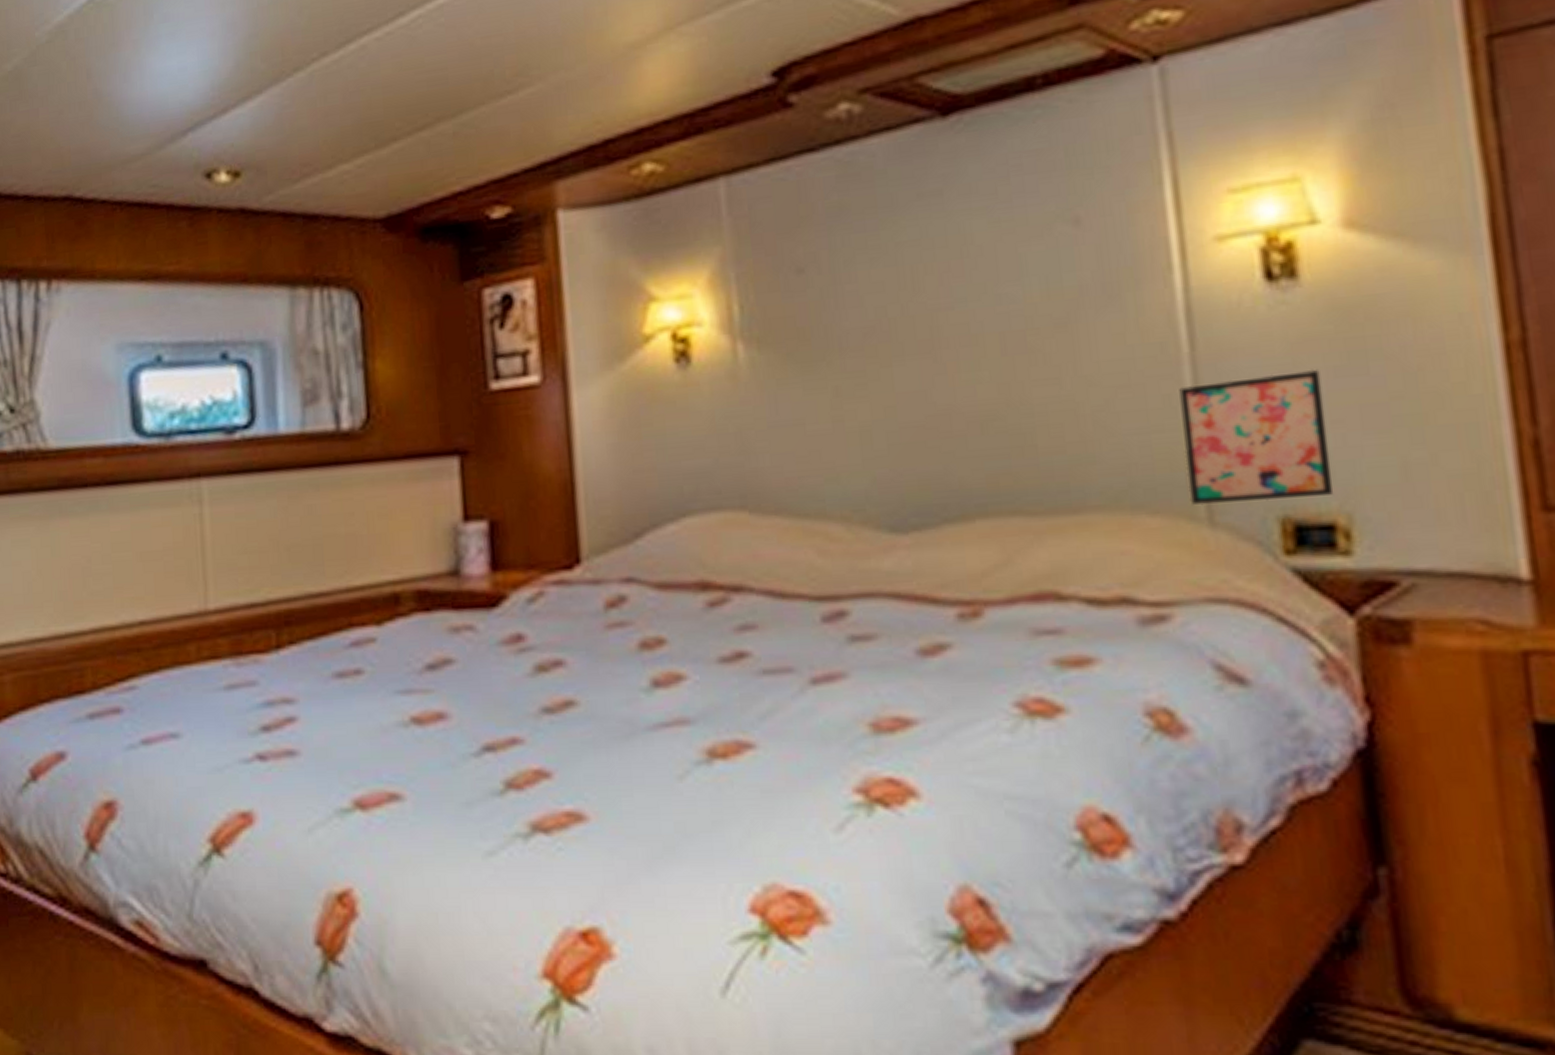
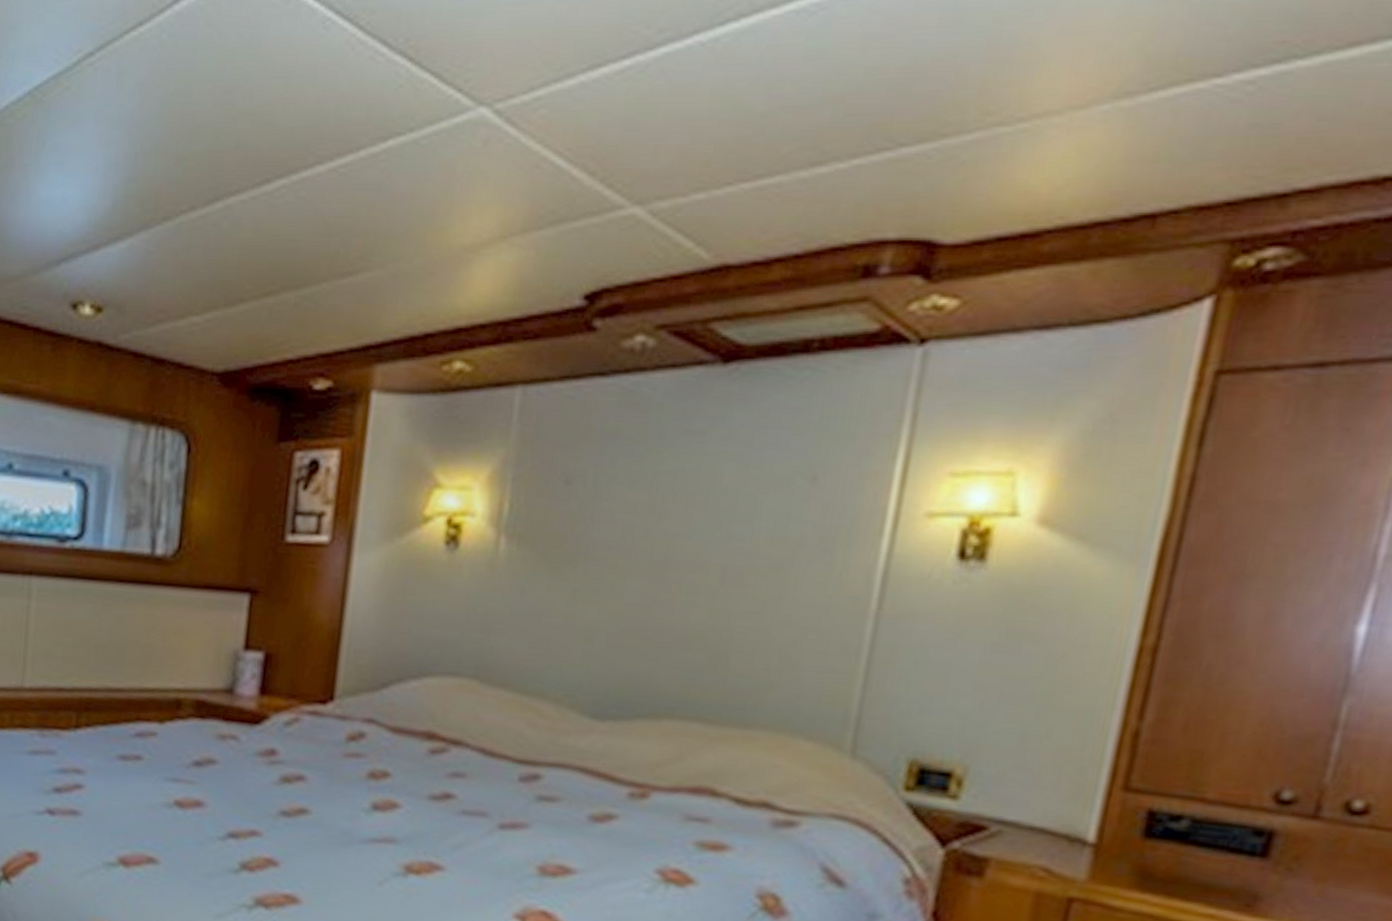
wall art: present [1179,369,1334,506] -> none [841,638,979,748]

